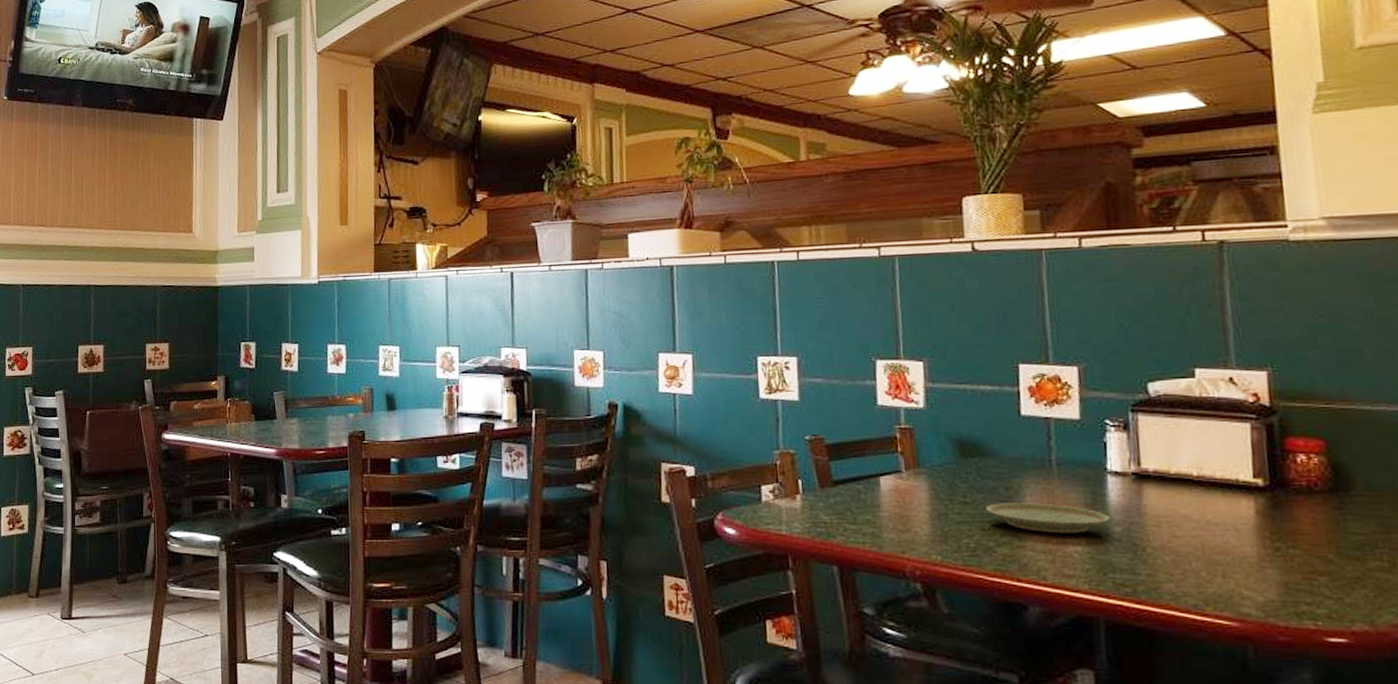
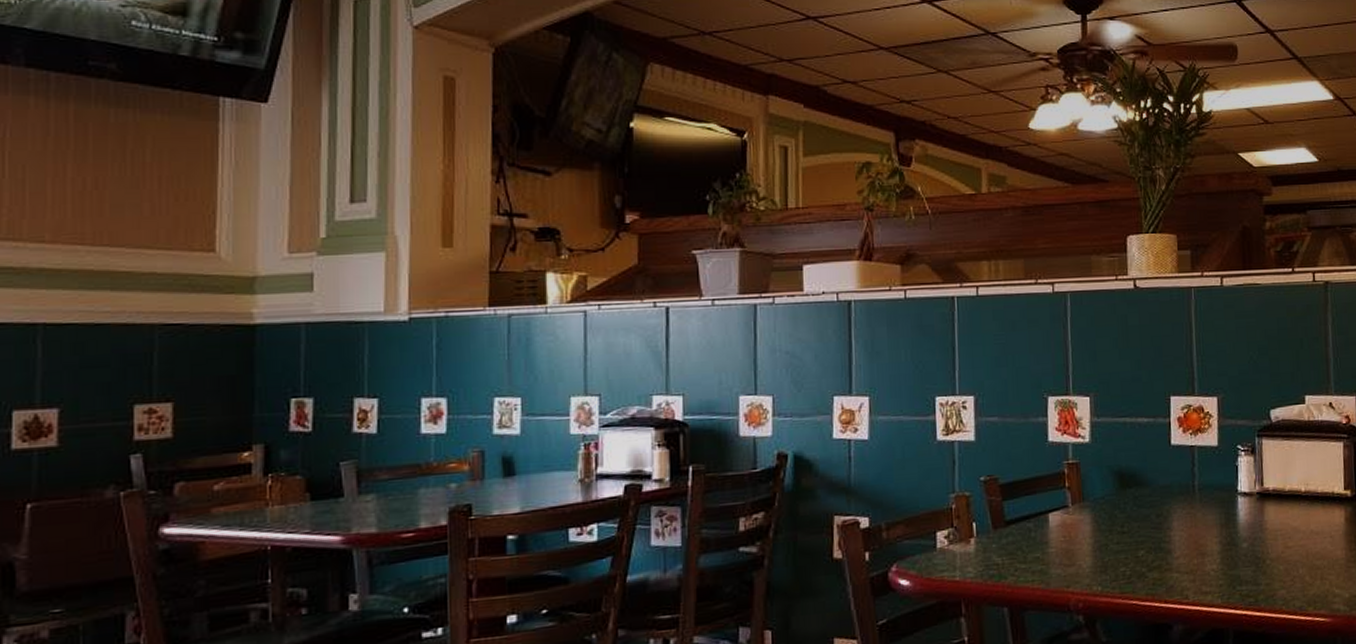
plate: present [986,503,1110,534] -> none [1140,527,1239,554]

